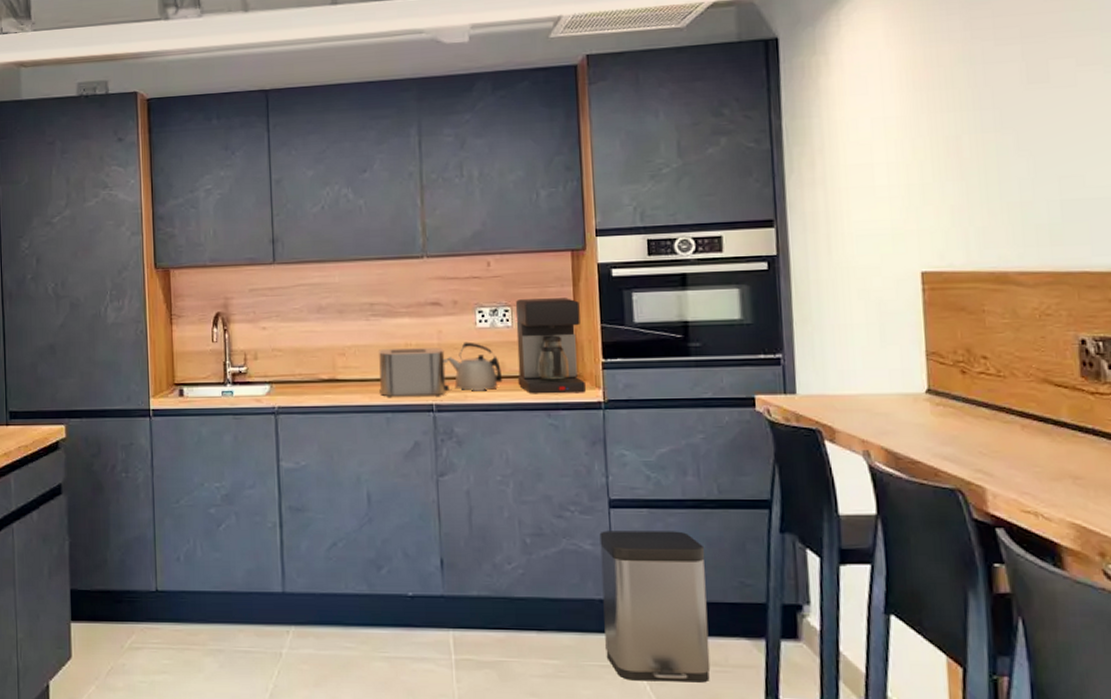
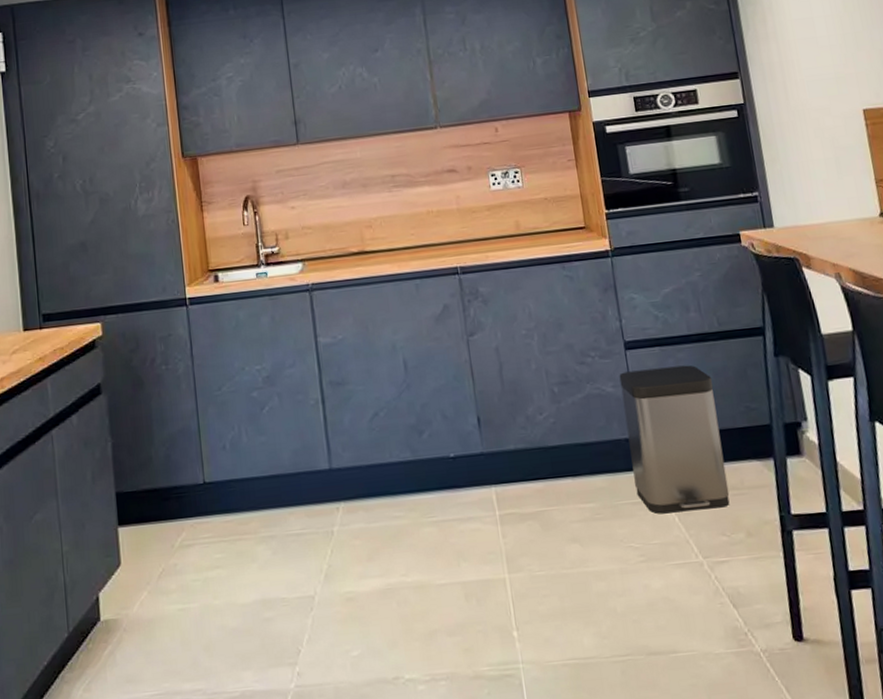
toaster: present [378,347,449,398] -> none [402,212,471,265]
kettle: present [446,342,503,391] -> none [466,204,519,251]
coffee maker: present [515,298,587,394] -> none [524,156,594,249]

